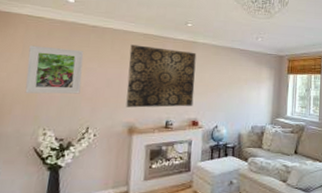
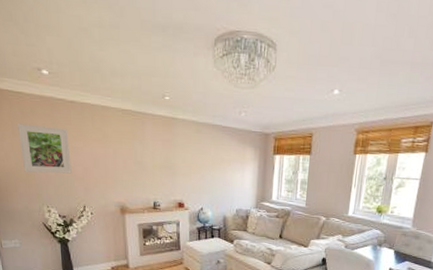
wall art: present [126,44,197,108] -> none [110,122,178,189]

